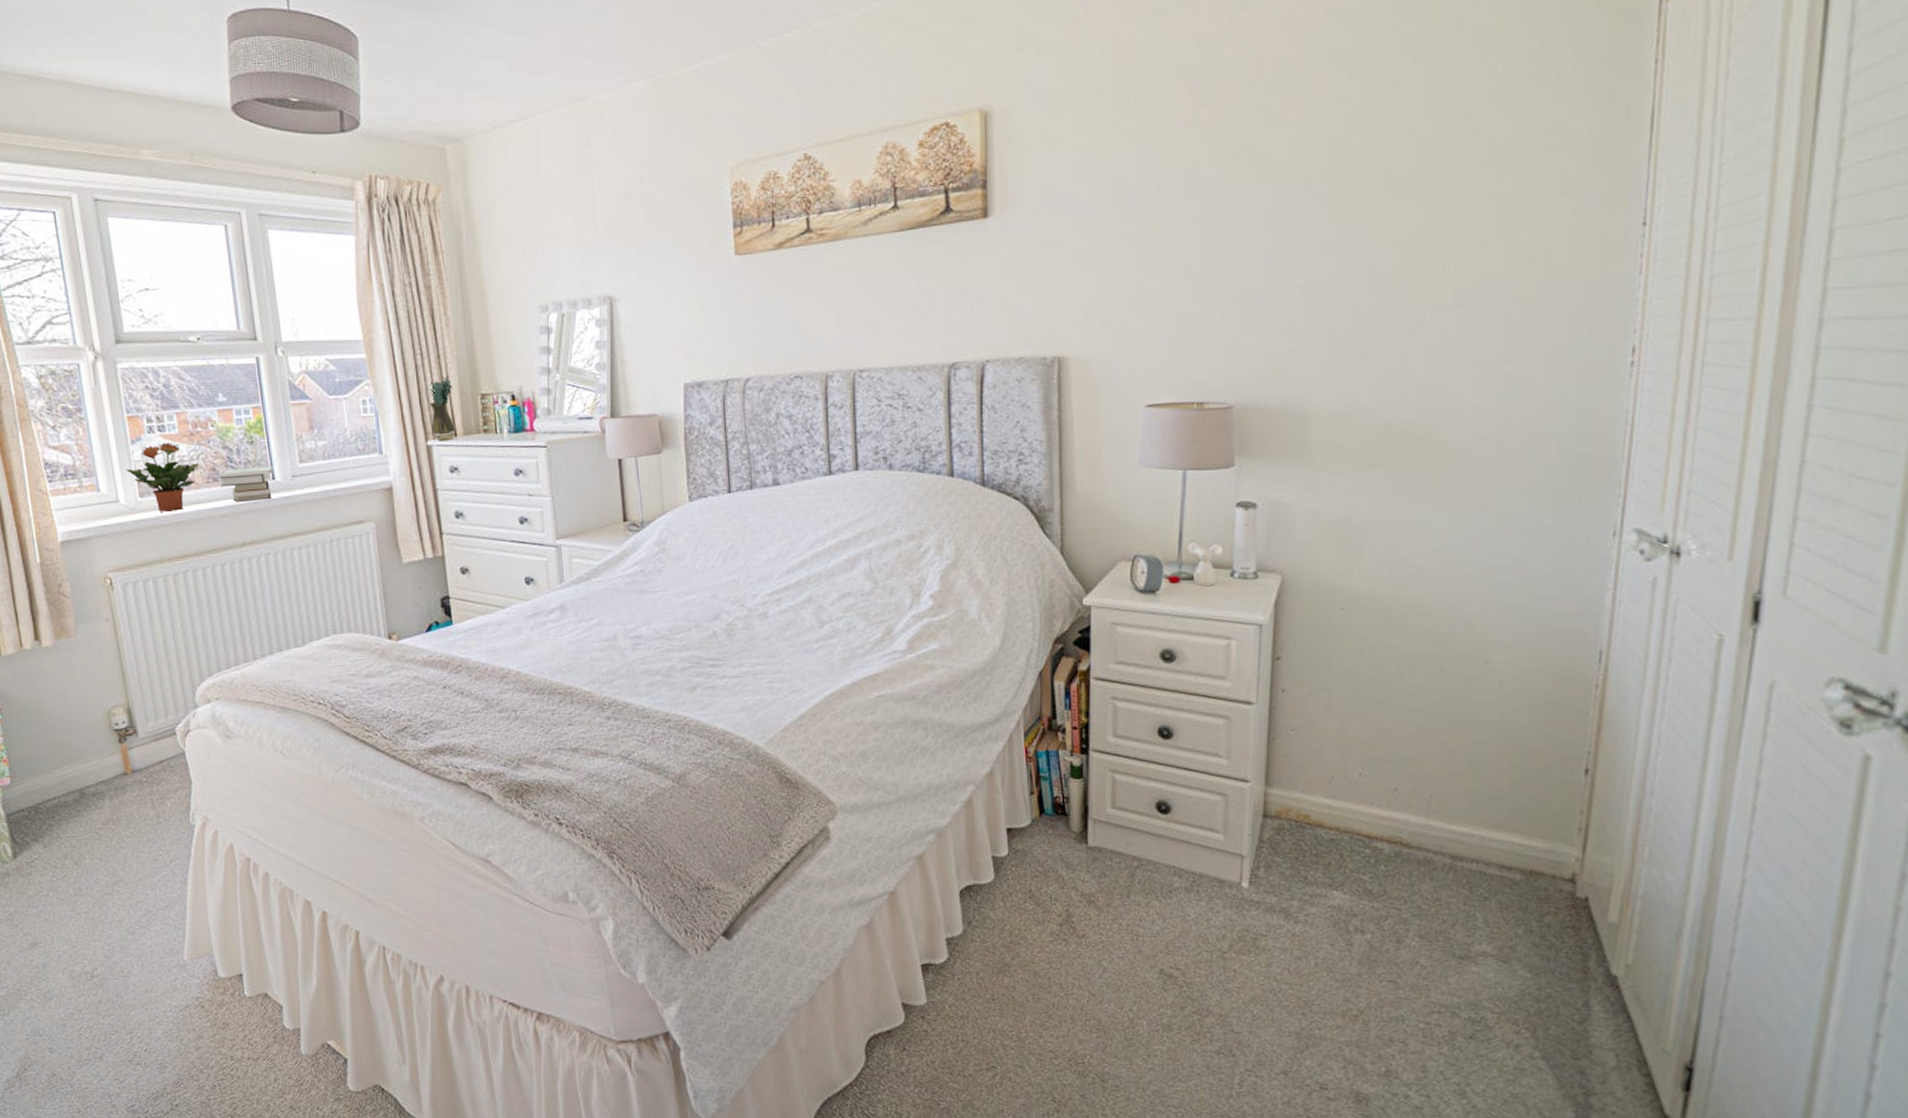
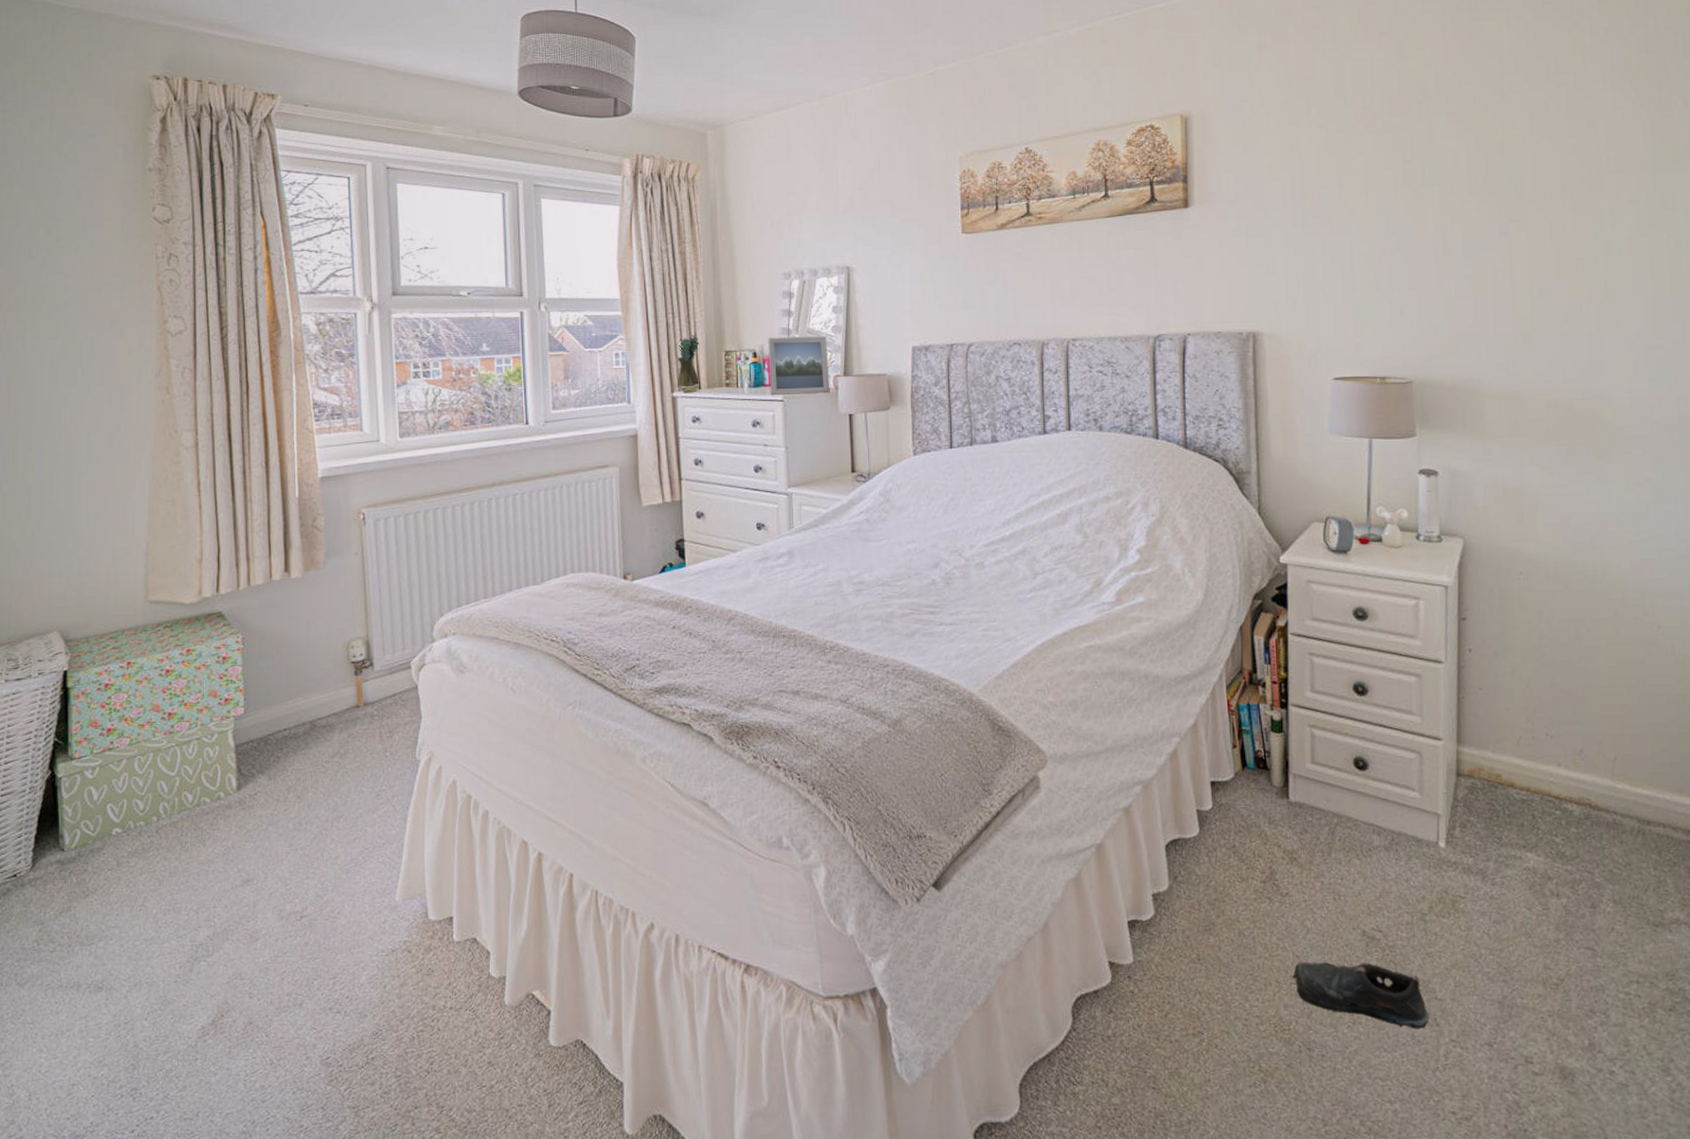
potted plant: present [126,443,199,512] -> none [389,387,458,452]
books: present [219,467,273,503] -> none [476,412,527,445]
picture frame: none [525,374,597,442] -> present [767,336,830,396]
shoe: none [1086,999,1225,1060] -> present [1291,962,1429,1029]

